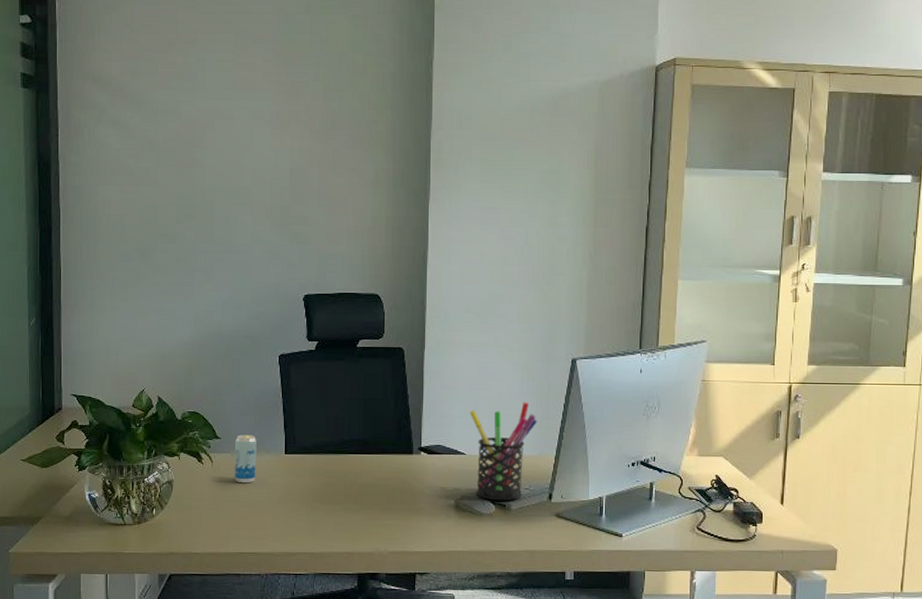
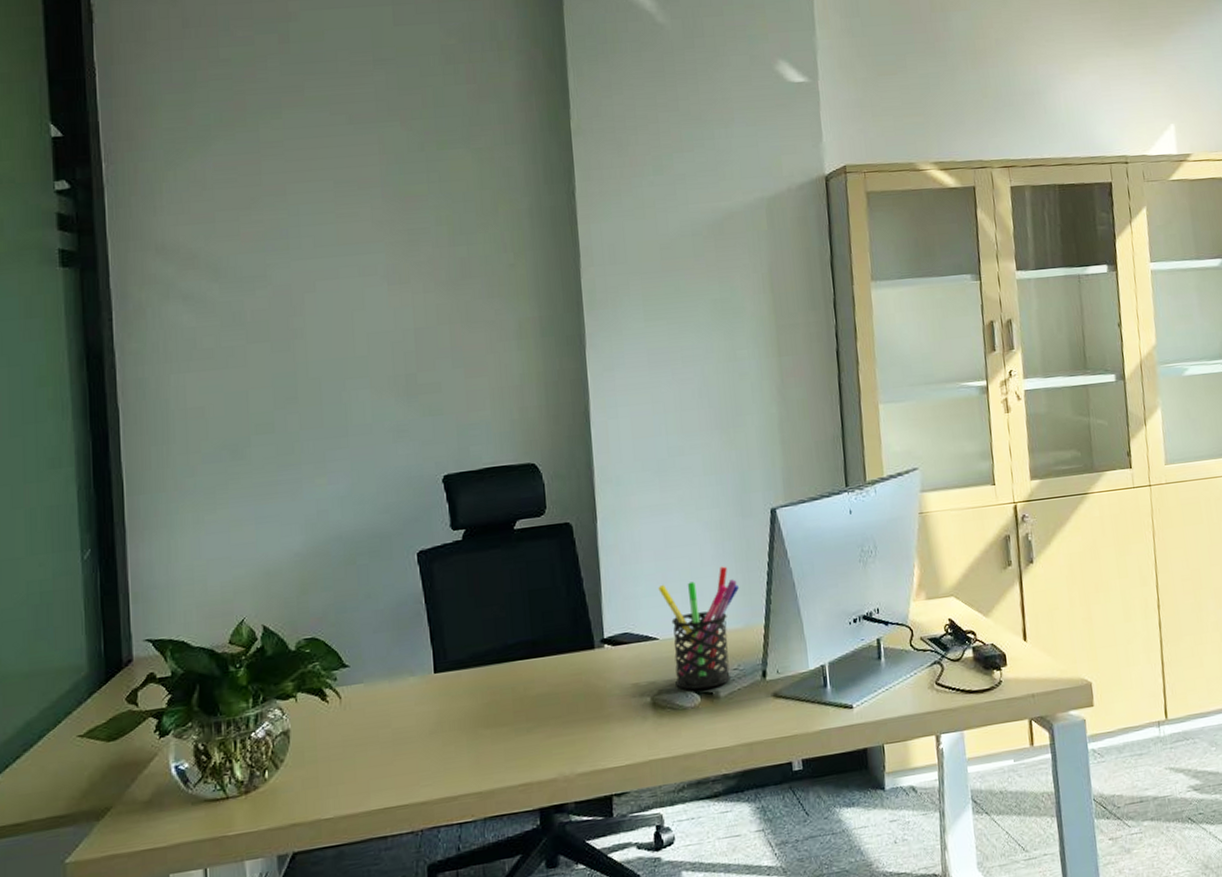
beverage can: present [234,435,257,482] -> none [368,655,399,719]

